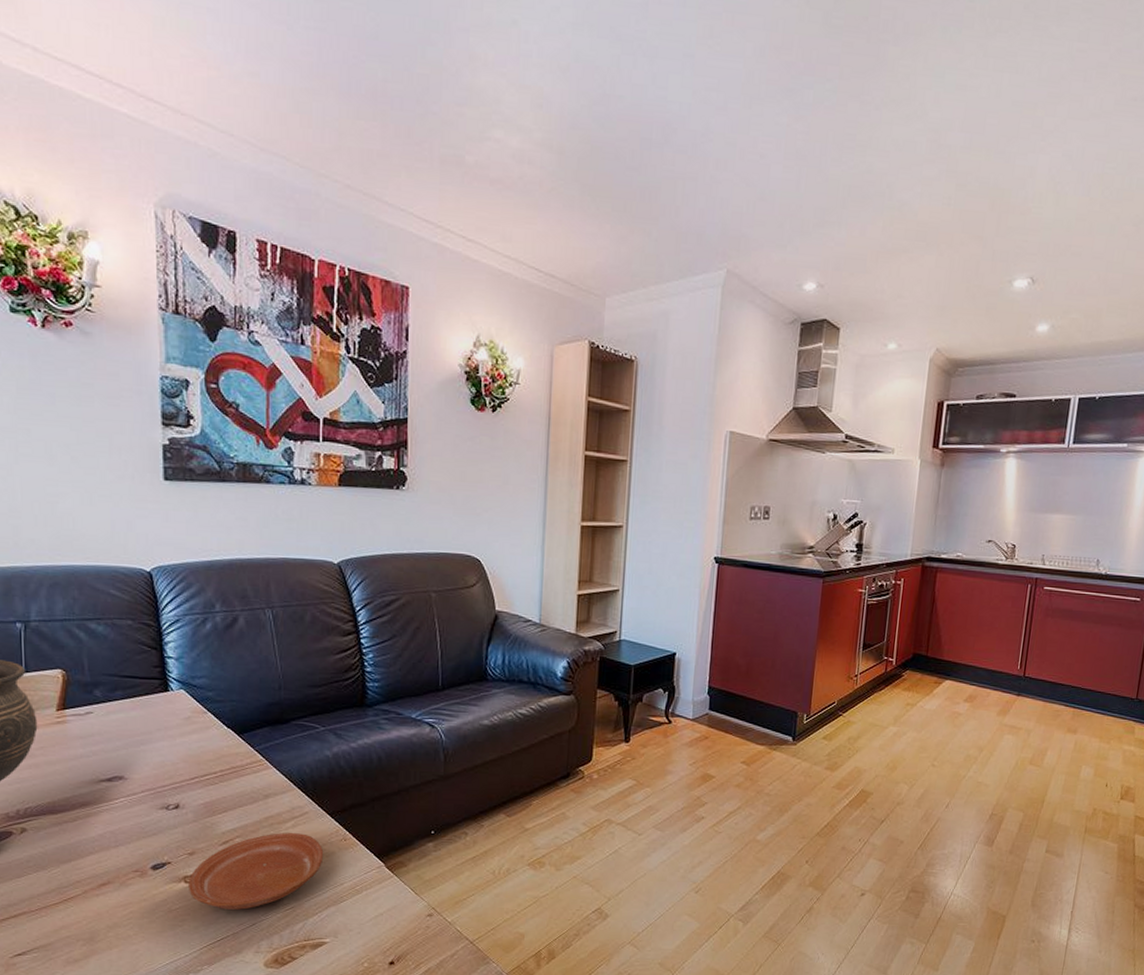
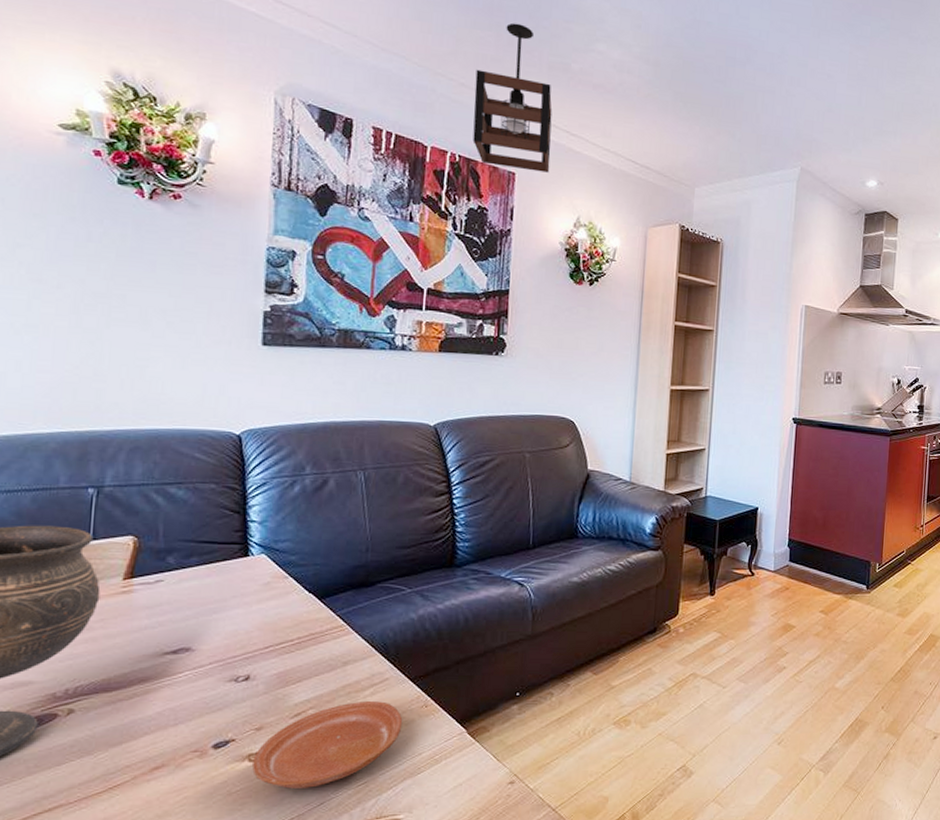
pendant light: none [361,109,446,286] -> present [473,22,552,173]

